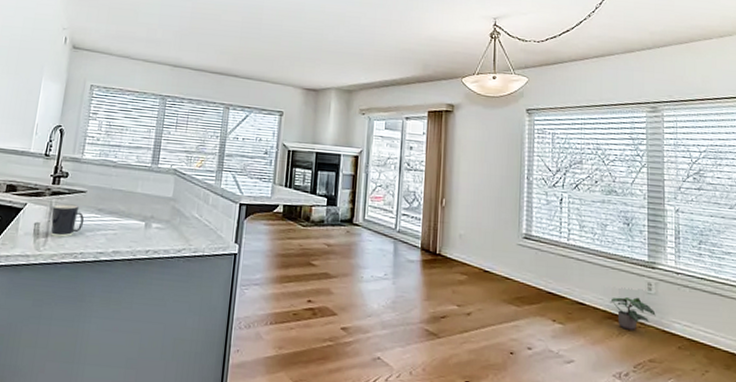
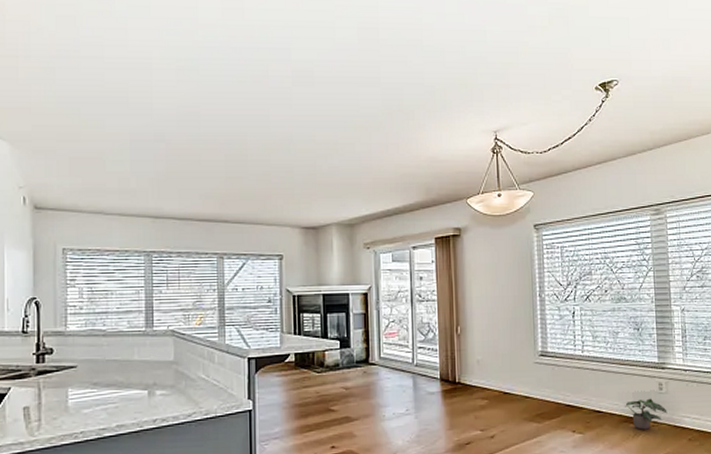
mug: present [50,204,85,238] -> none [41,382,80,419]

